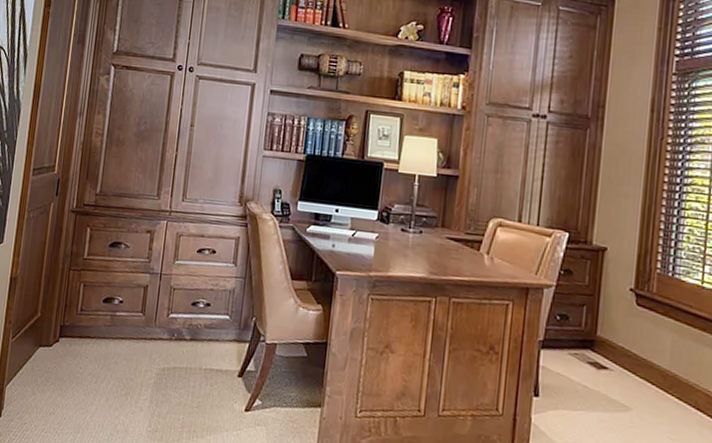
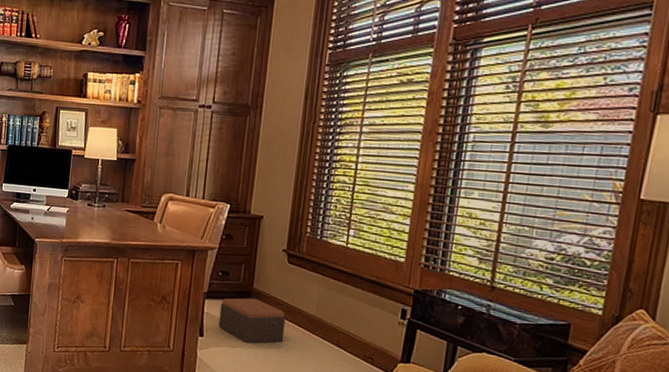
footstool: none [556,347,636,406] -> present [218,298,286,344]

